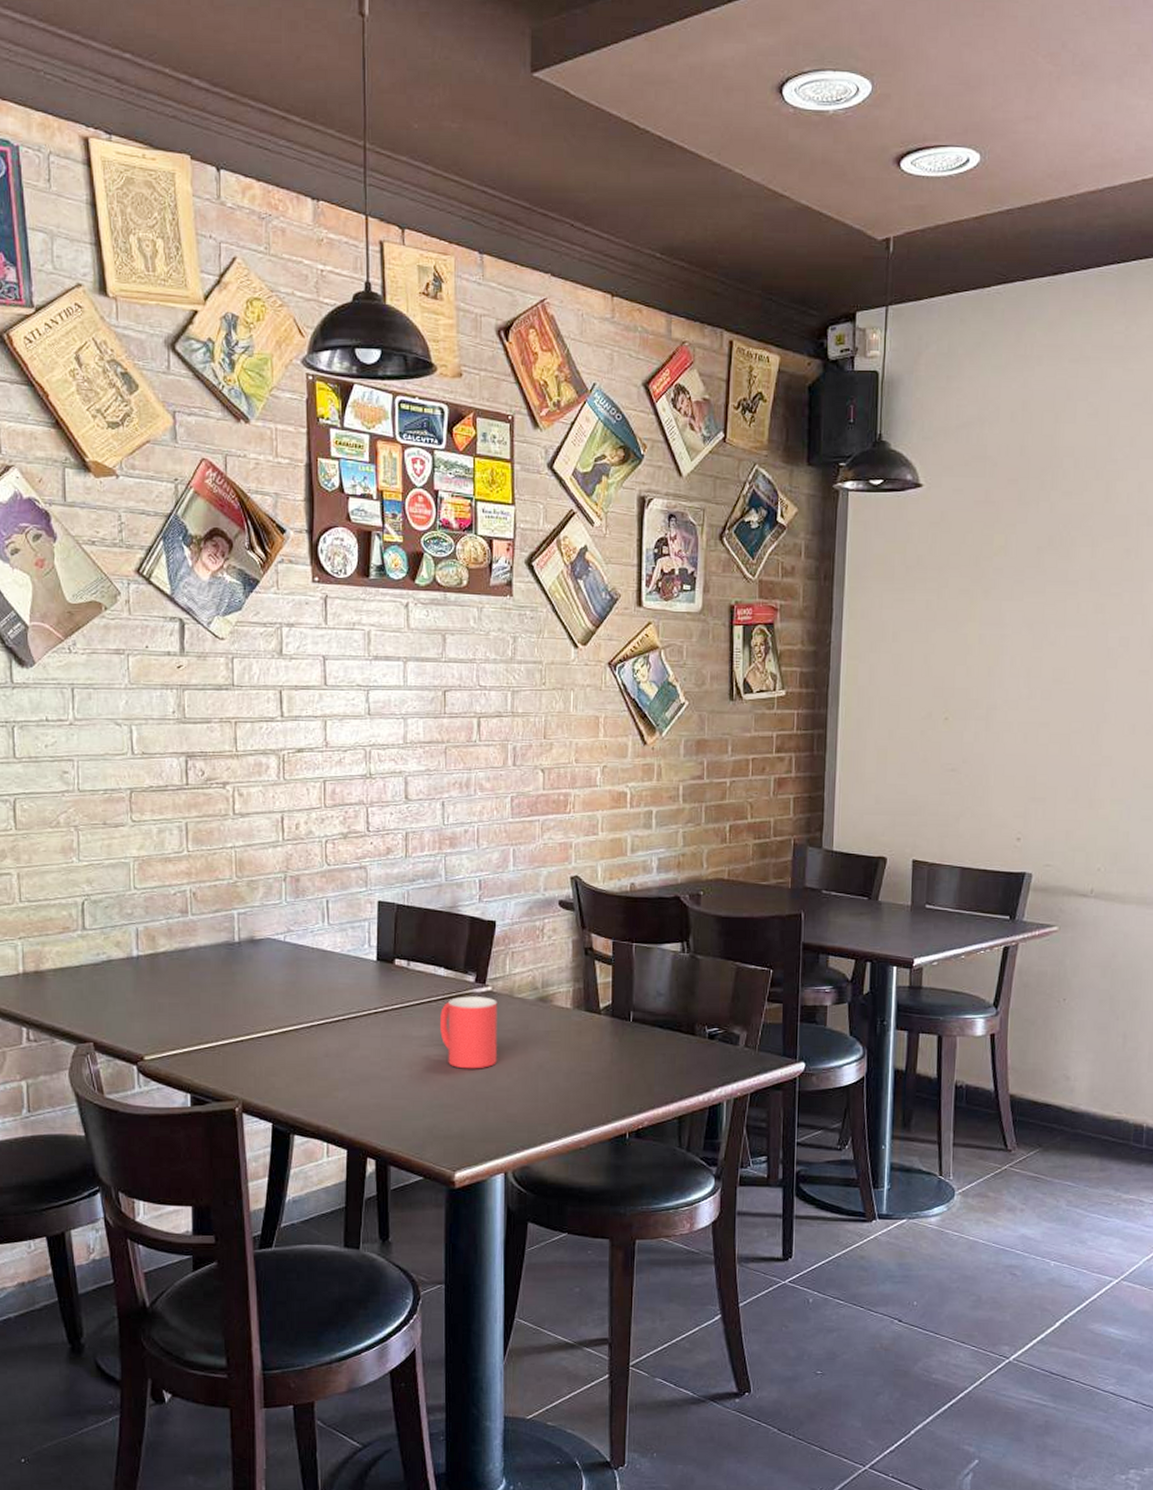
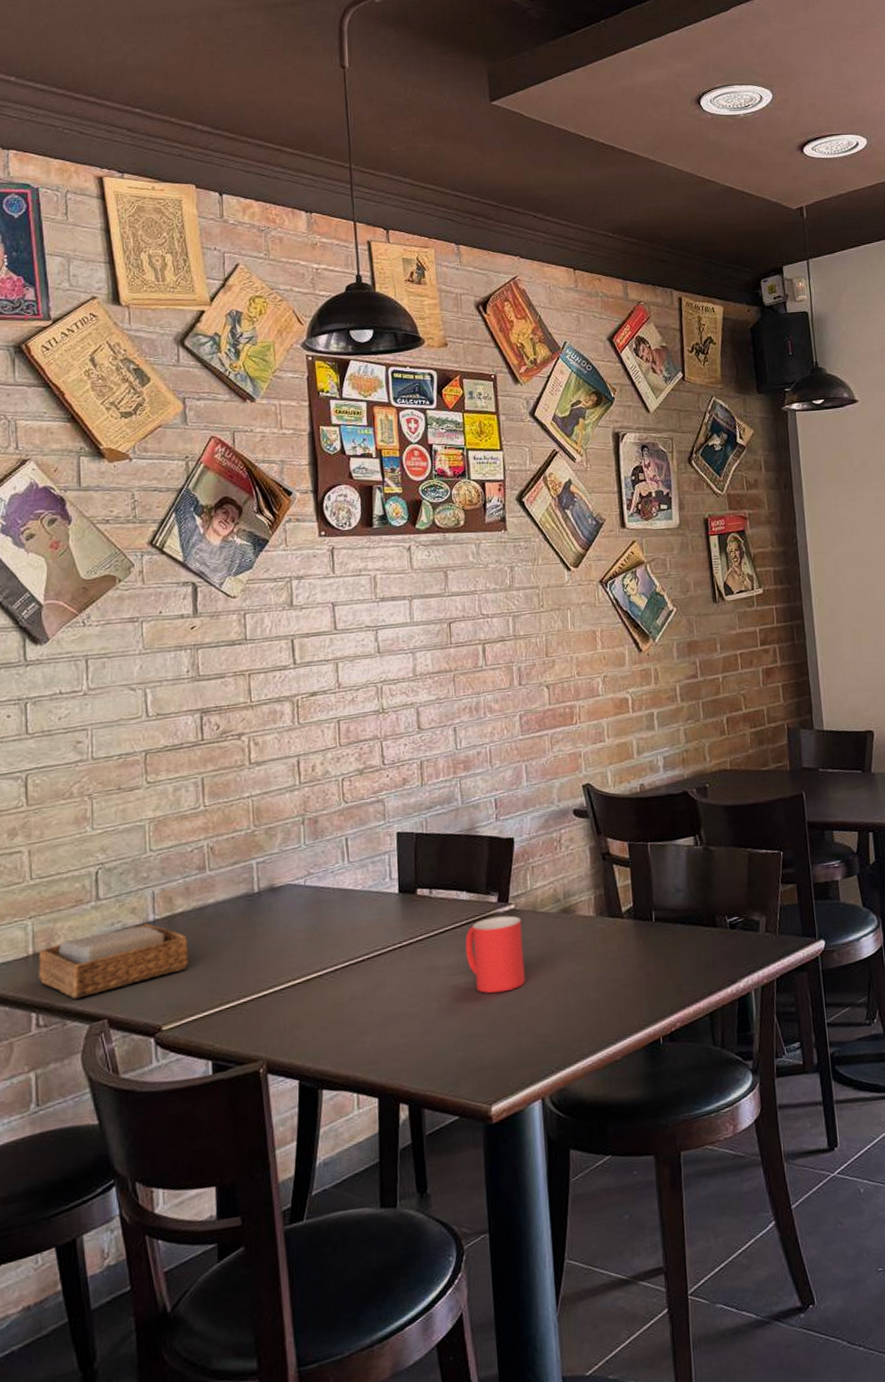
napkin holder: none [28,958,170,1020] -> present [38,923,188,999]

